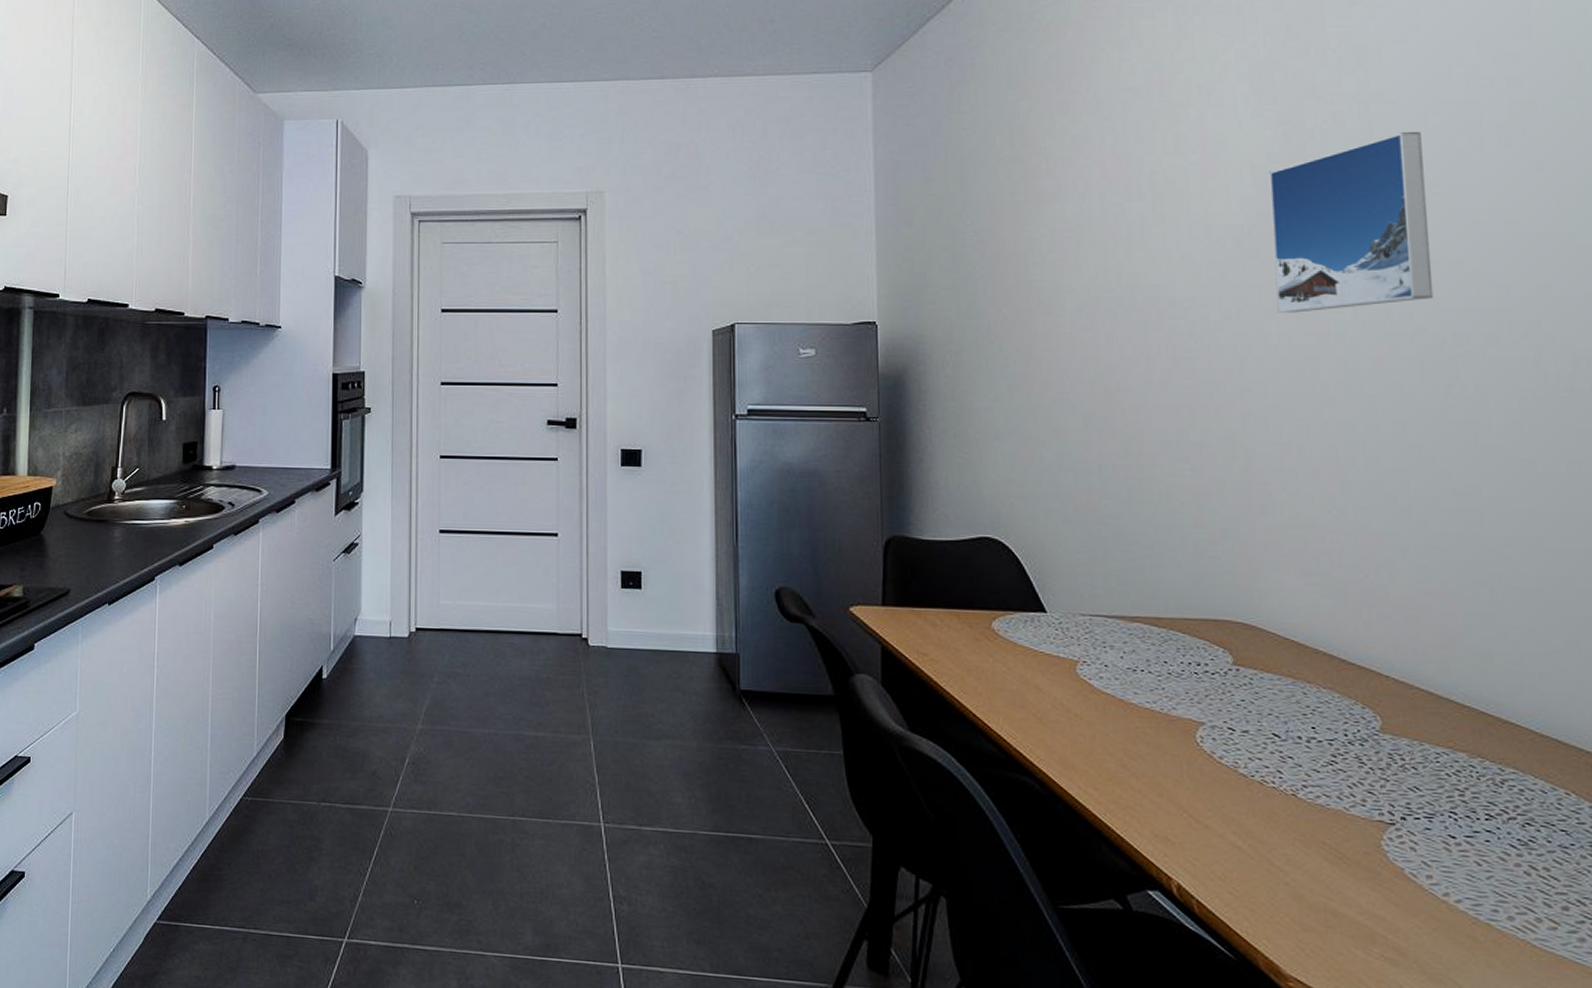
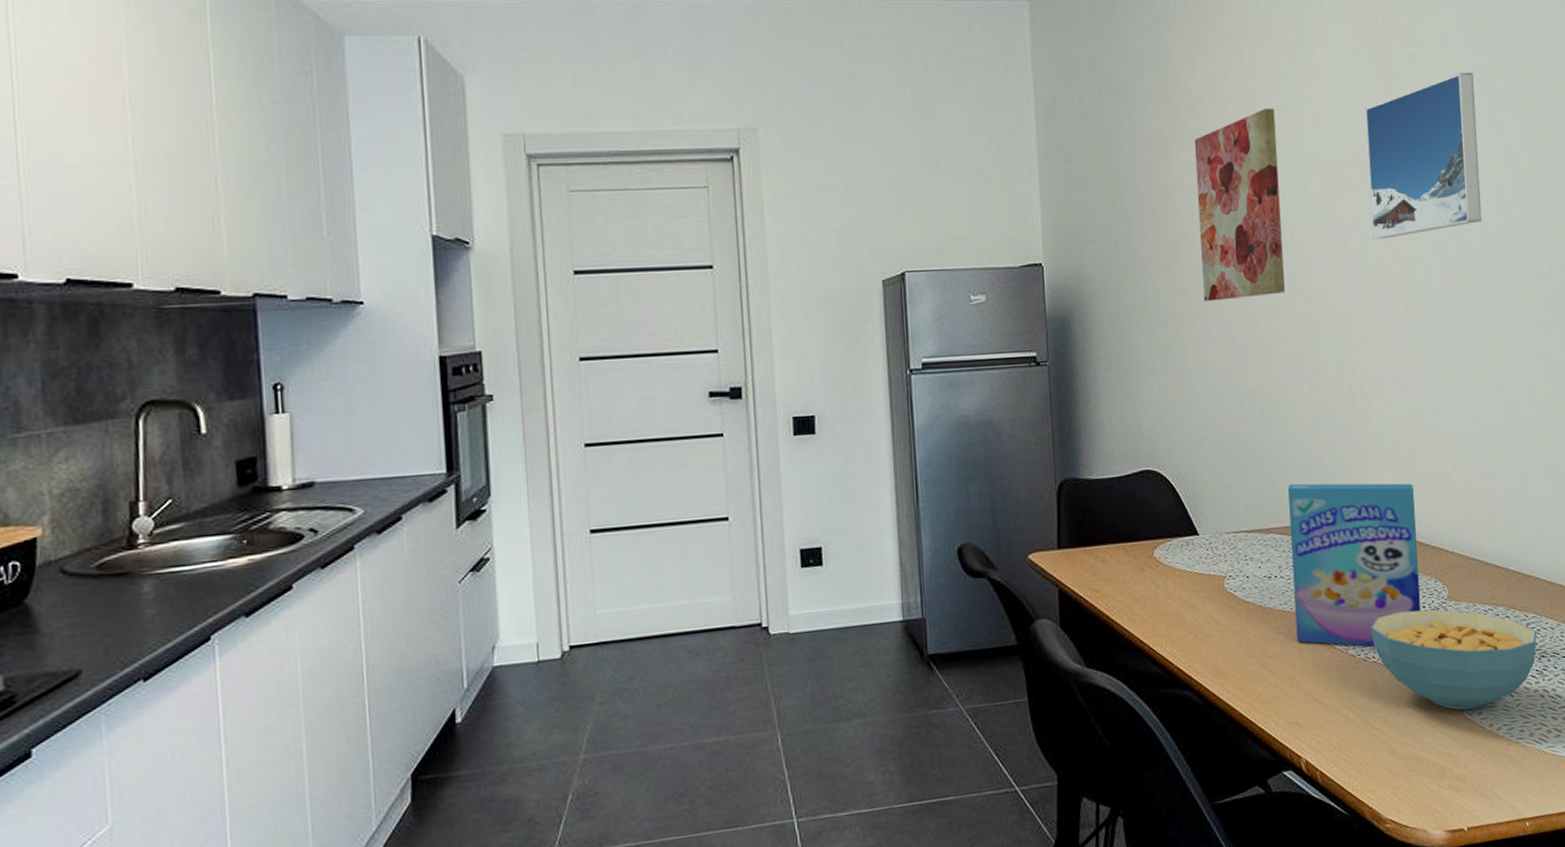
wall art: none [1052,171,1160,369] -> present [1194,107,1285,302]
cereal box: none [1160,571,1342,769] -> present [1288,483,1421,646]
cereal bowl: none [1269,735,1520,870] -> present [1371,609,1538,711]

